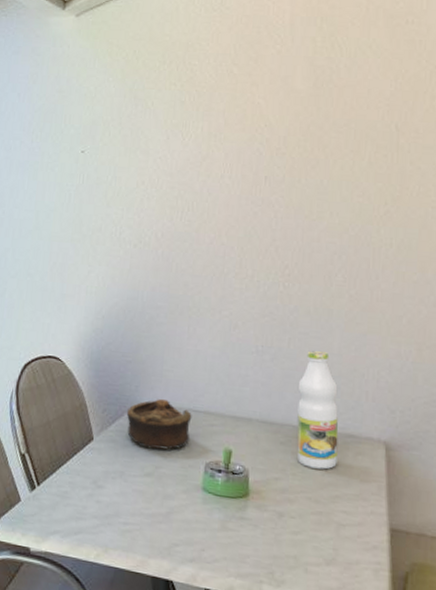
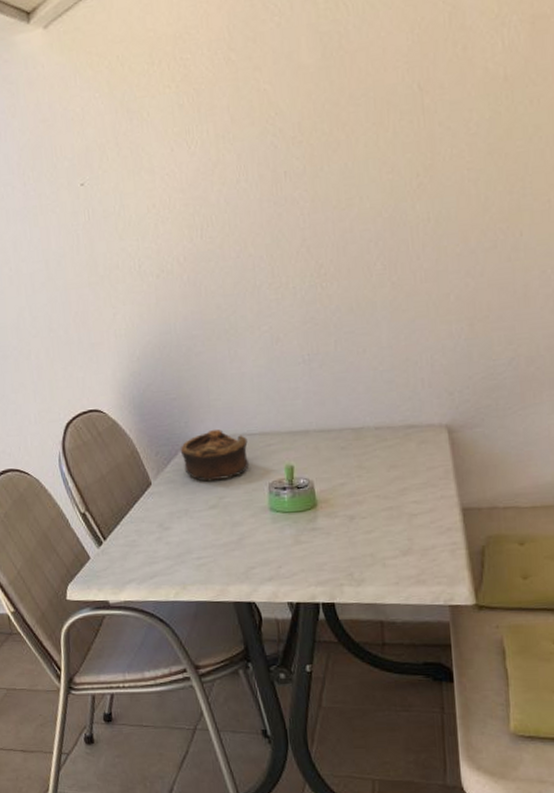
bottle: present [296,350,339,470] -> none [350,346,401,467]

